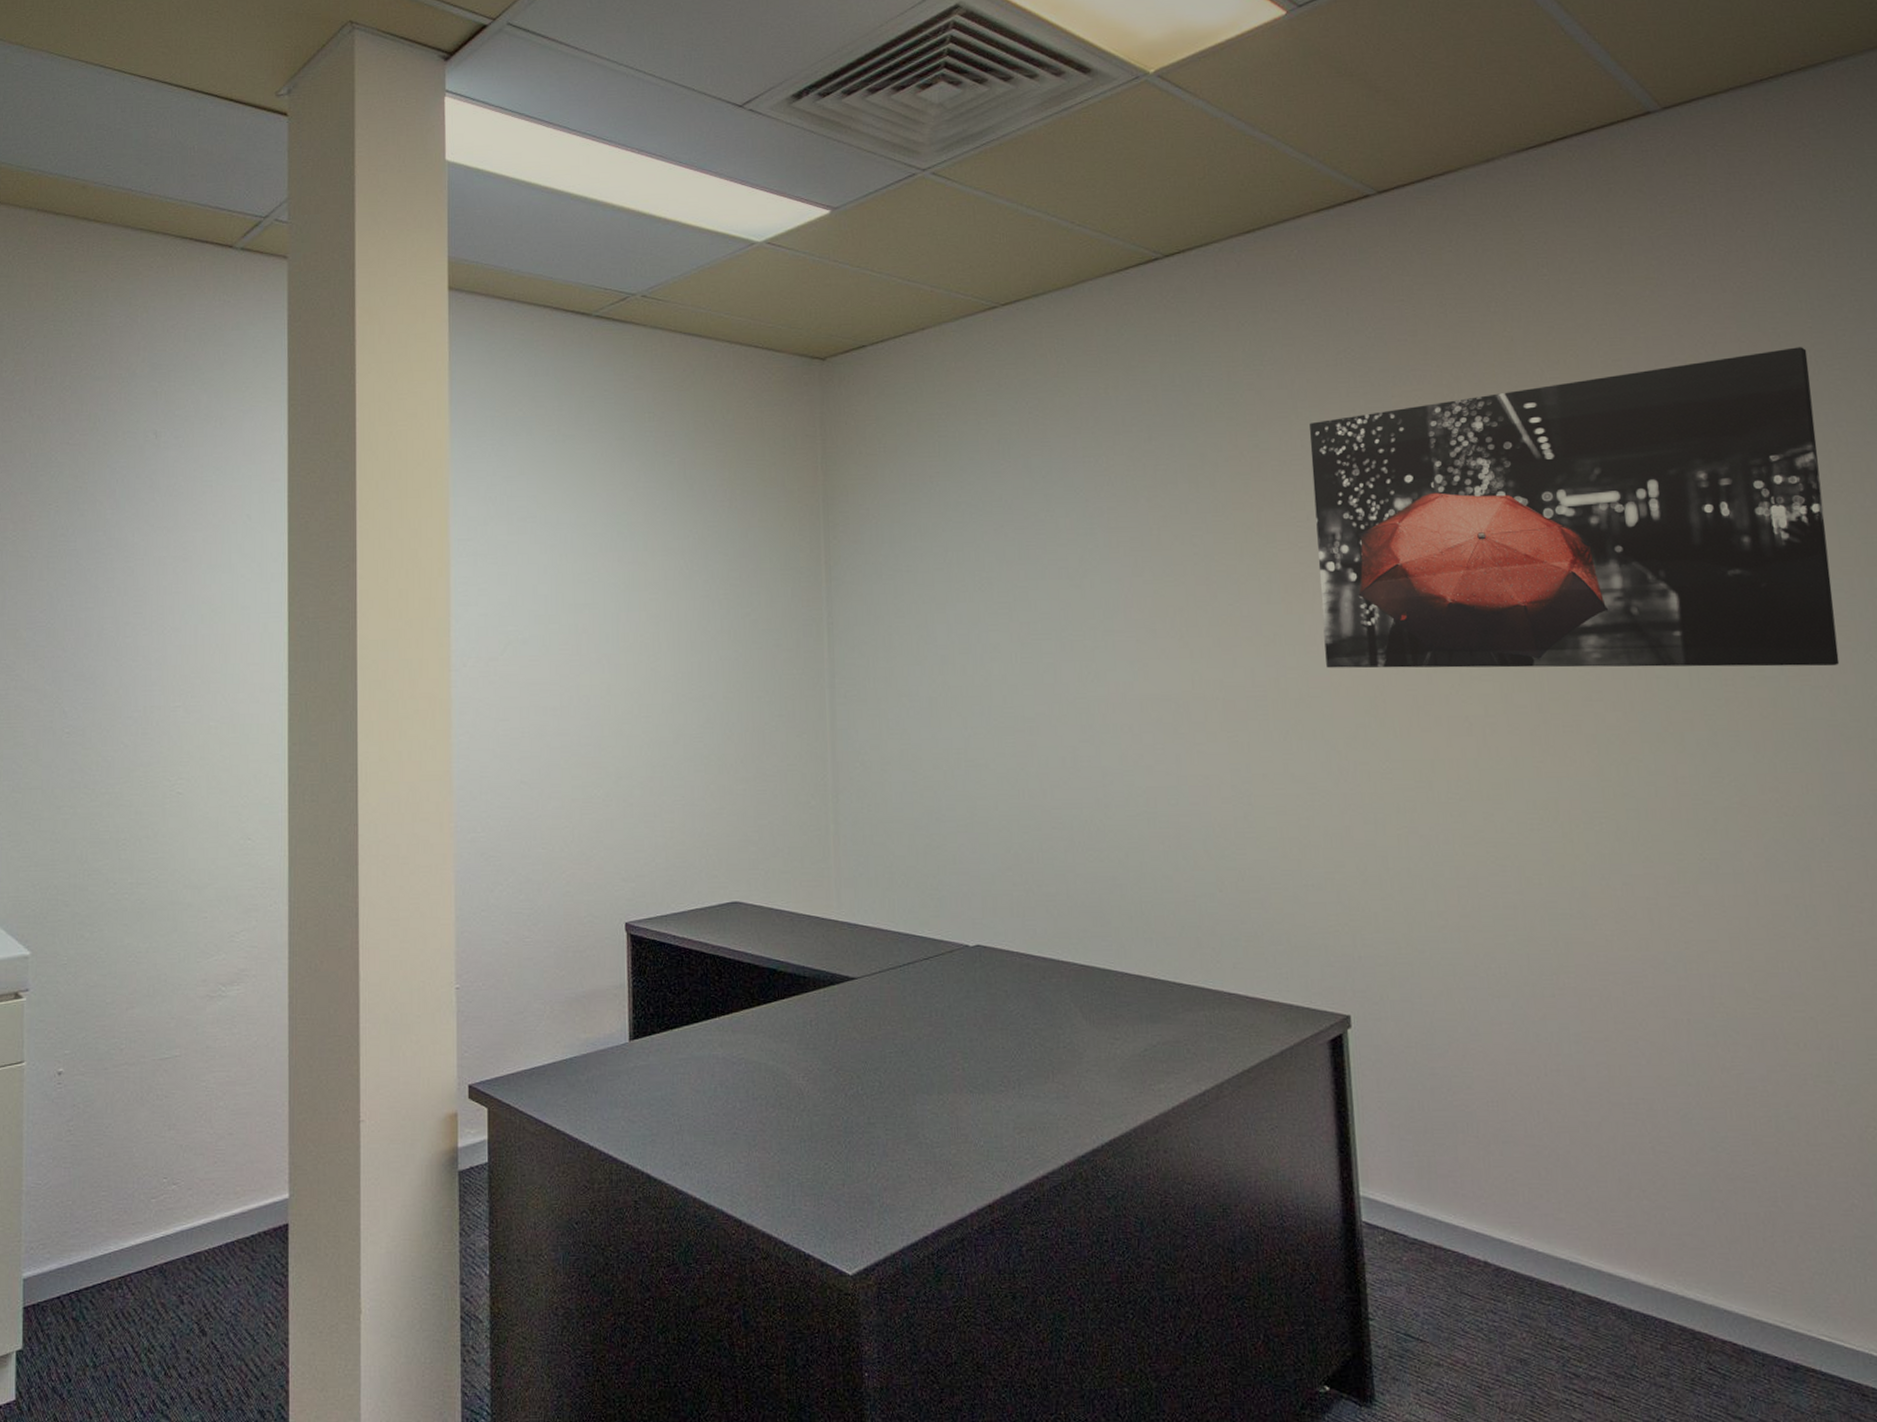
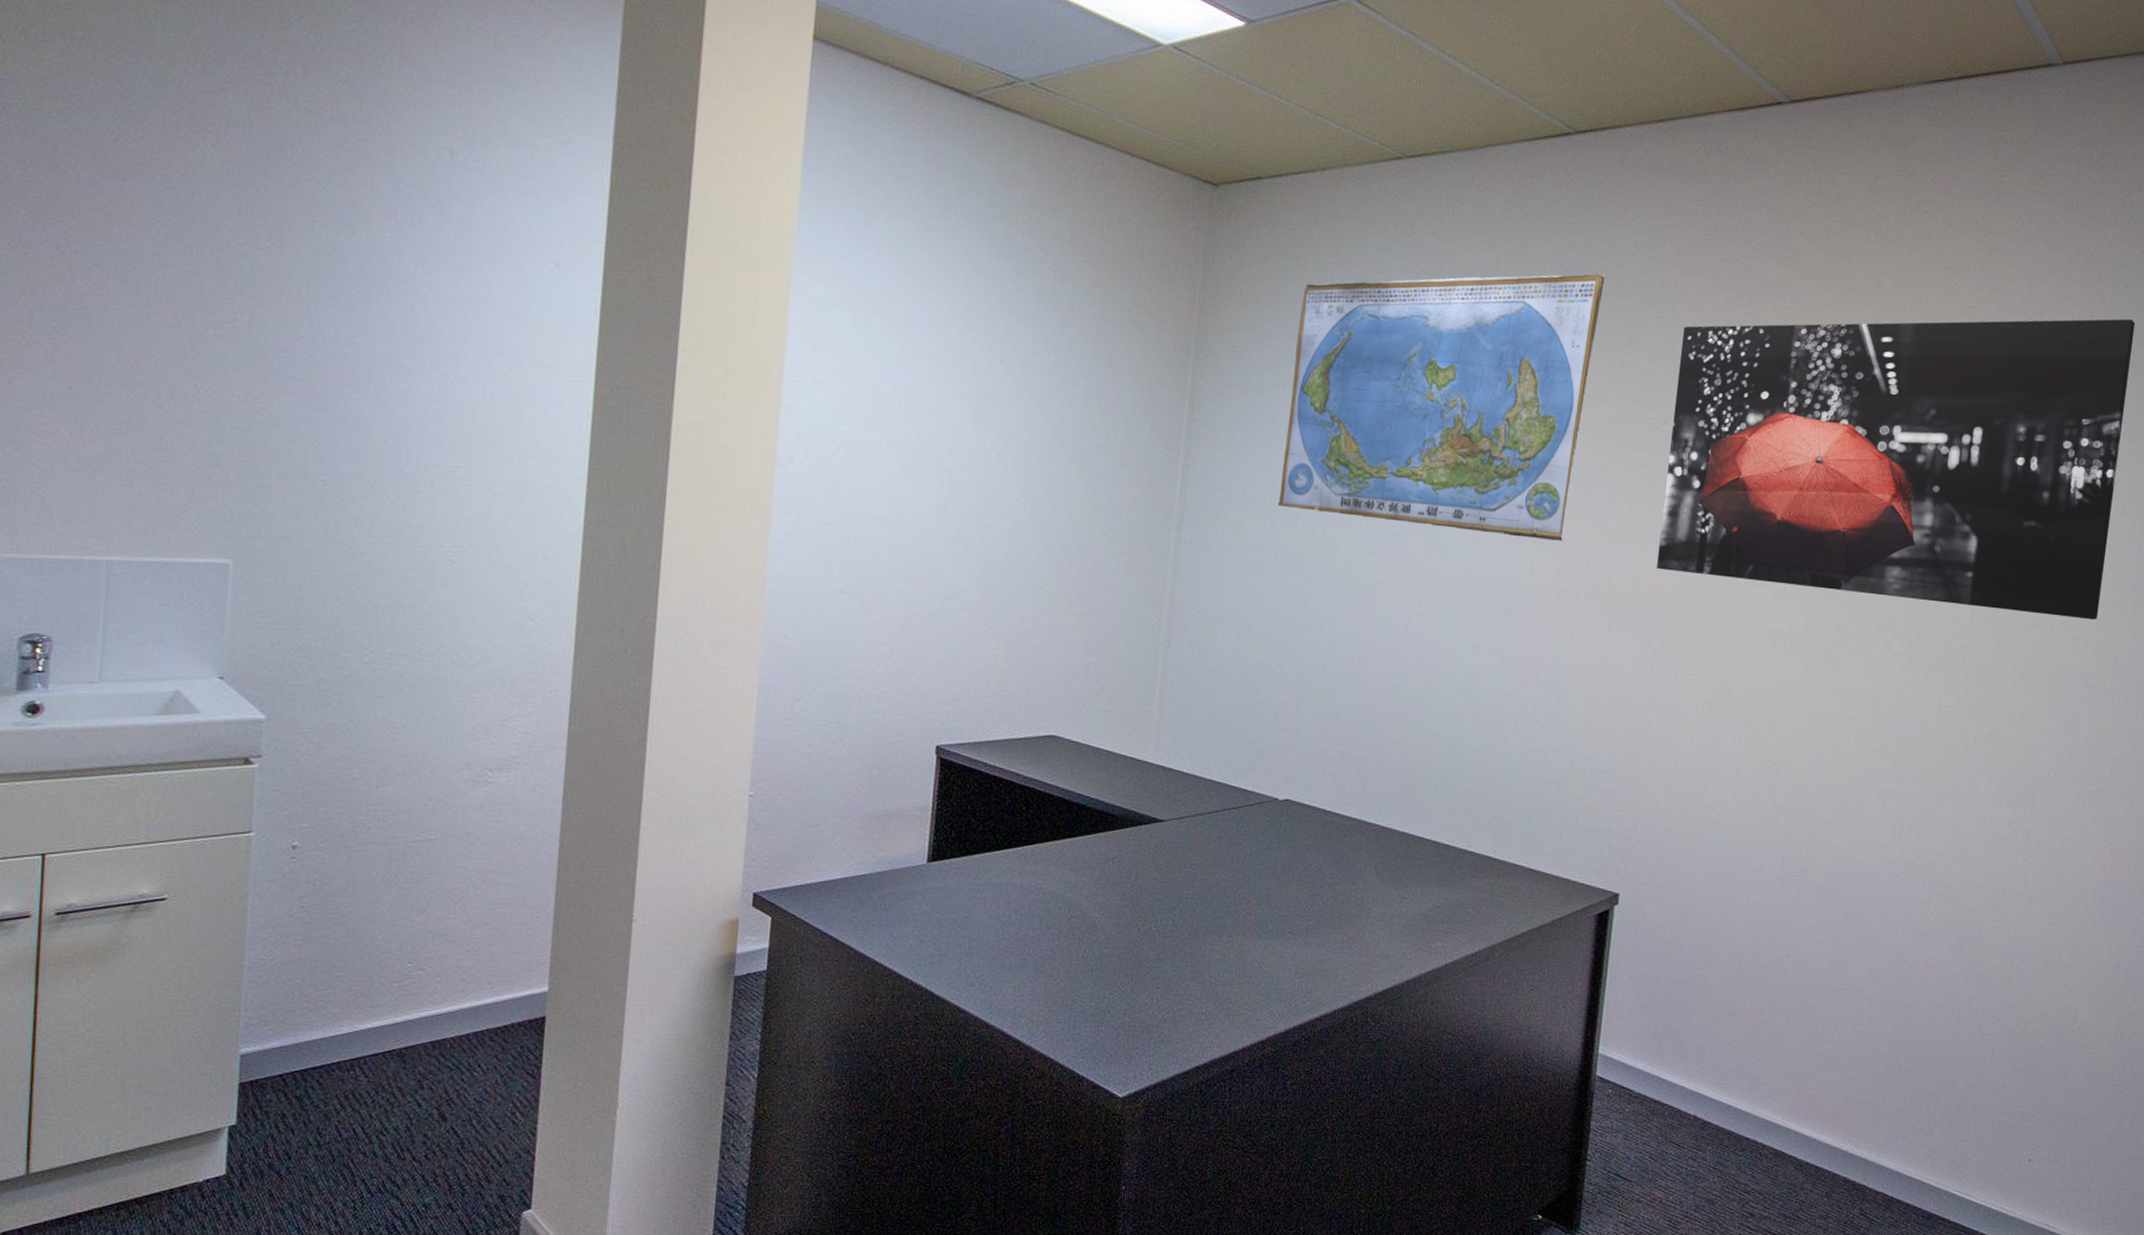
world map: none [920,384,1221,653] -> present [1277,274,1605,541]

